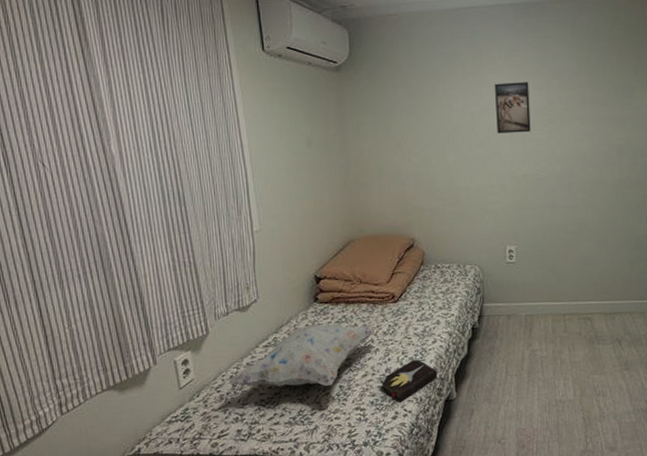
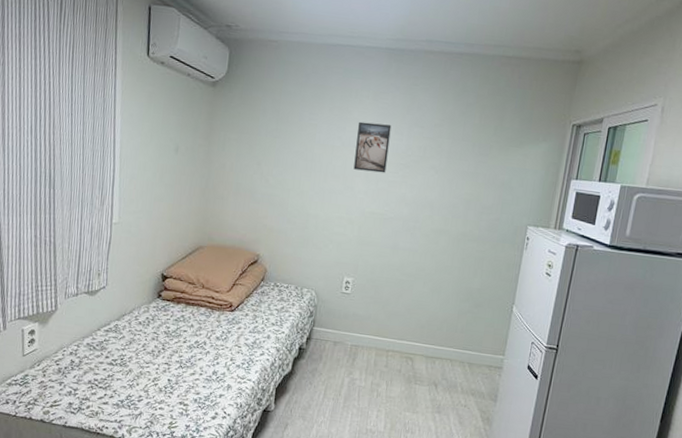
decorative pillow: present [227,324,375,387] -> none [66,317,210,378]
hardback book: present [379,358,437,402] -> none [205,366,260,405]

